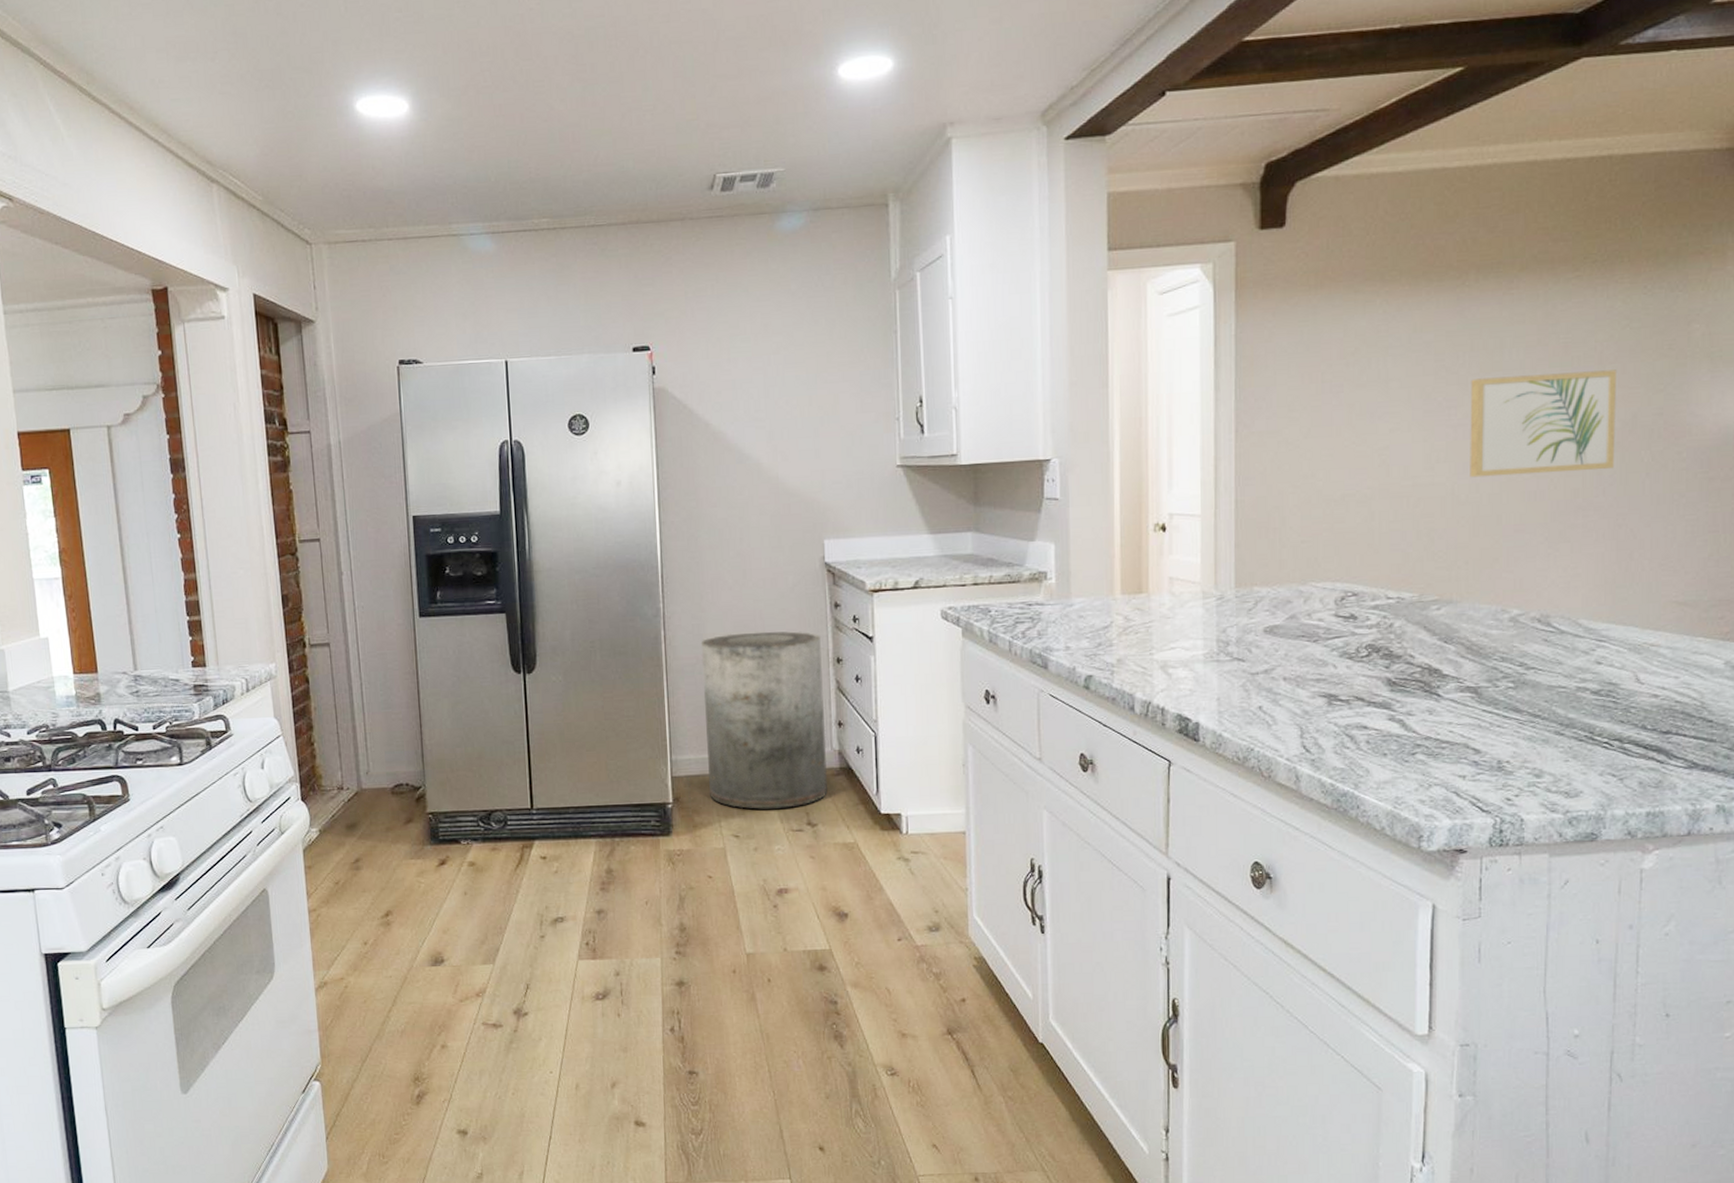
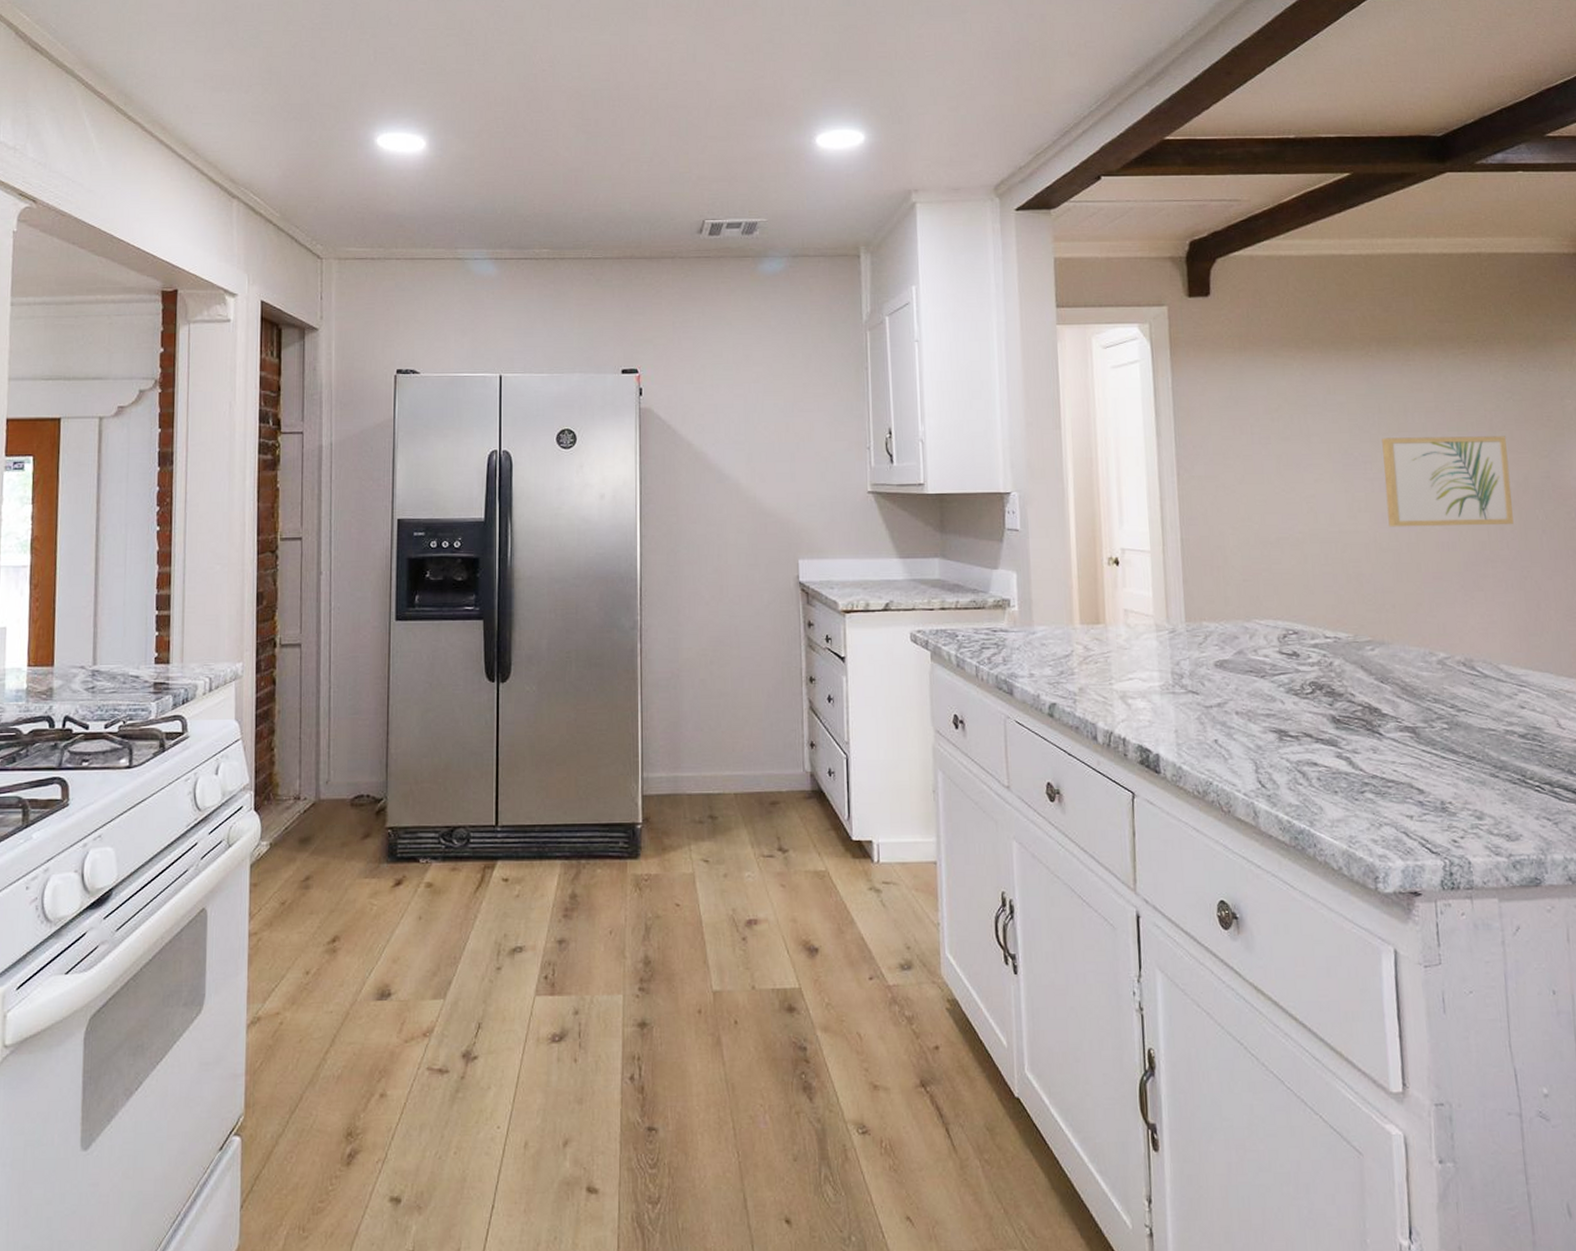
trash can: present [701,631,829,809] -> none [676,648,800,833]

